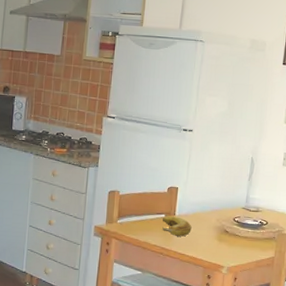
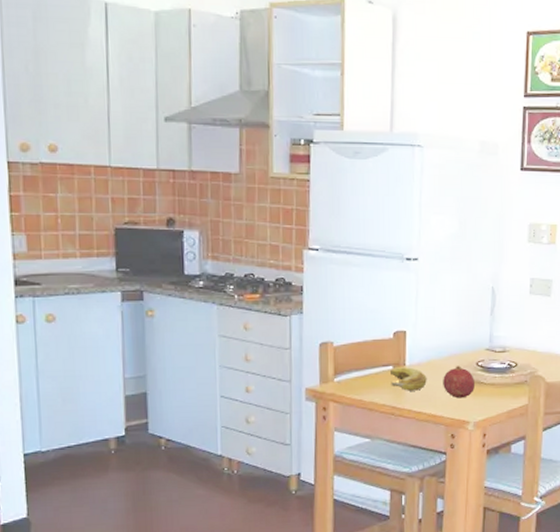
fruit: none [204,219,231,247] -> present [443,366,475,399]

